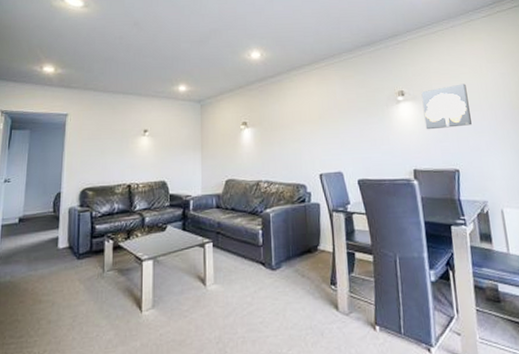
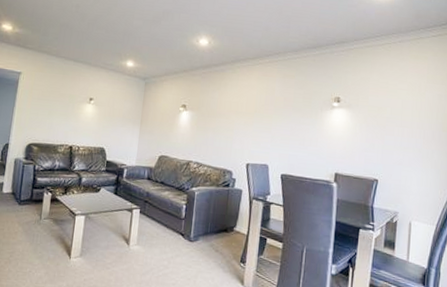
wall art: present [421,83,472,130] -> none [354,99,402,140]

